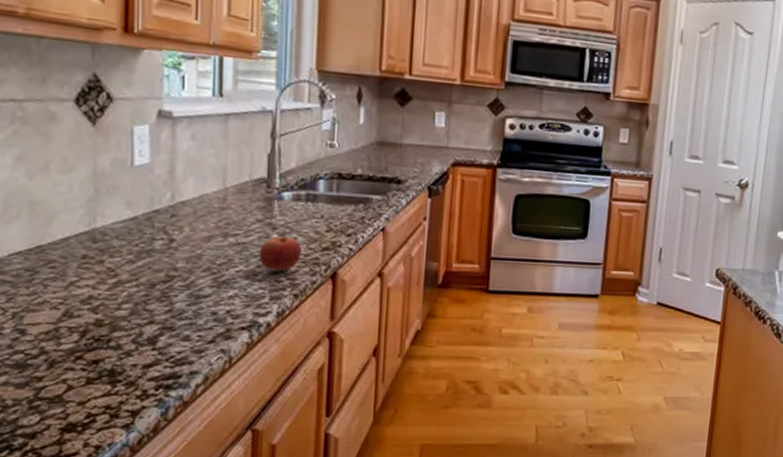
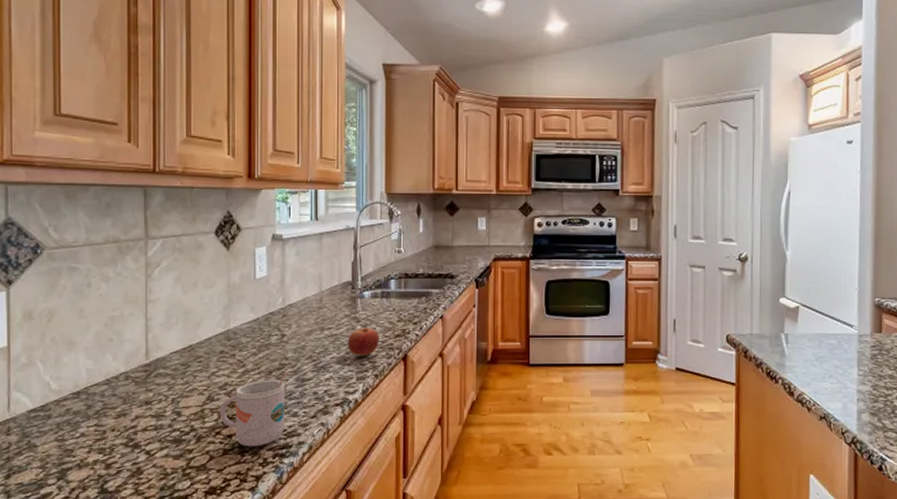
mug: none [81,285,178,376] -> present [219,372,288,447]

